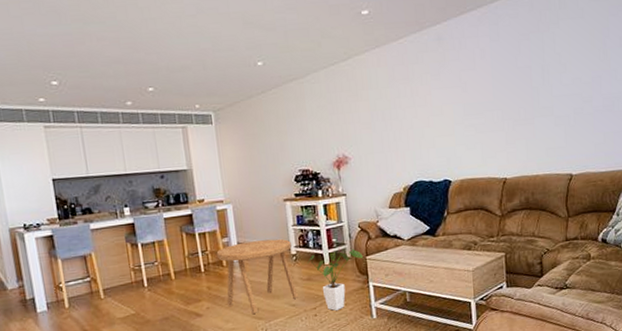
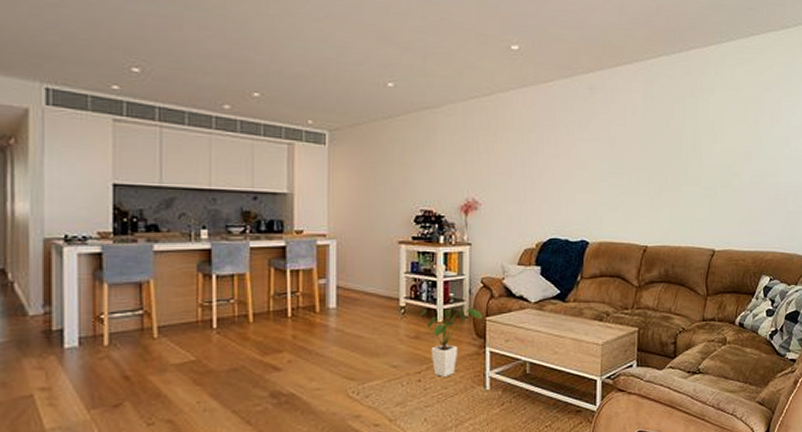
side table: present [216,238,298,314] -> none [309,286,401,373]

